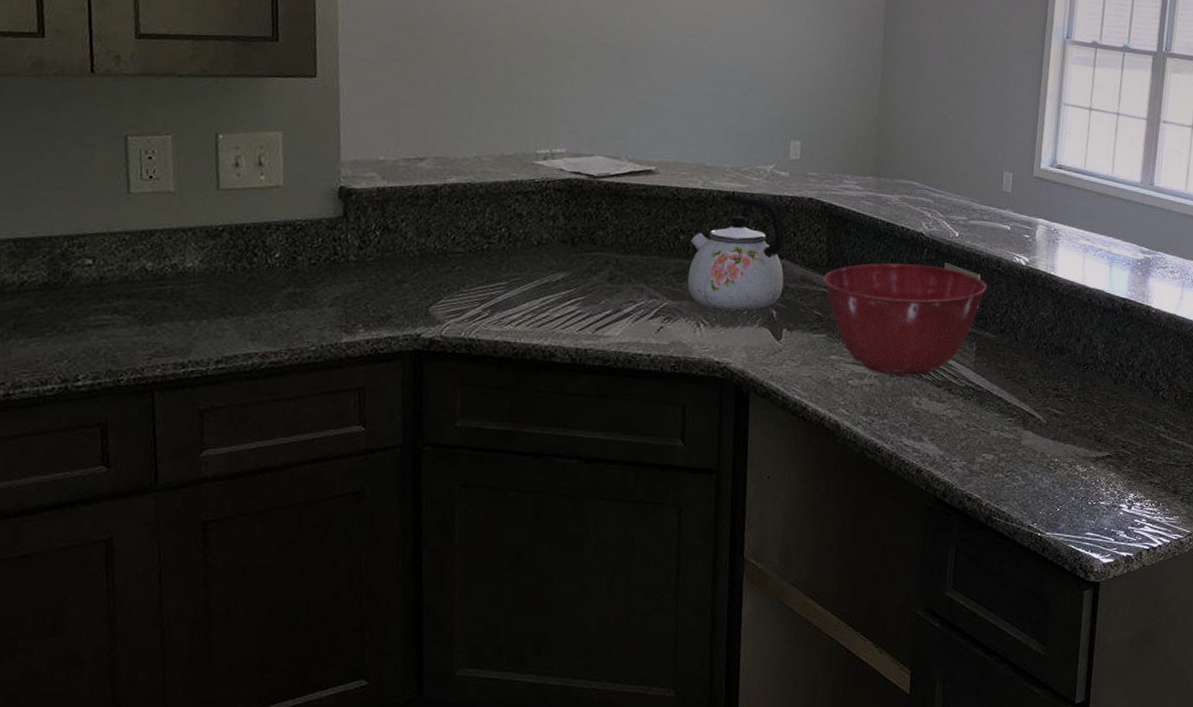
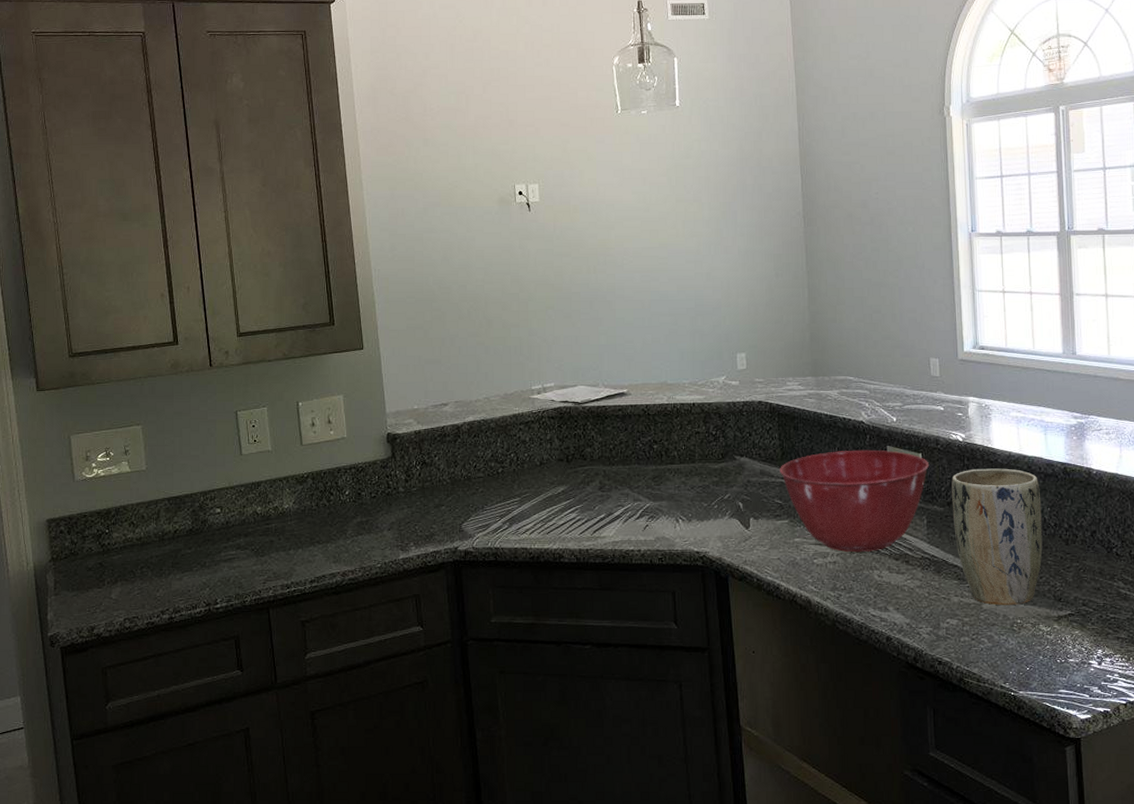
kettle: present [687,194,785,310] -> none [663,406,746,506]
plant pot: none [1003,296,1097,443] -> present [951,468,1043,605]

